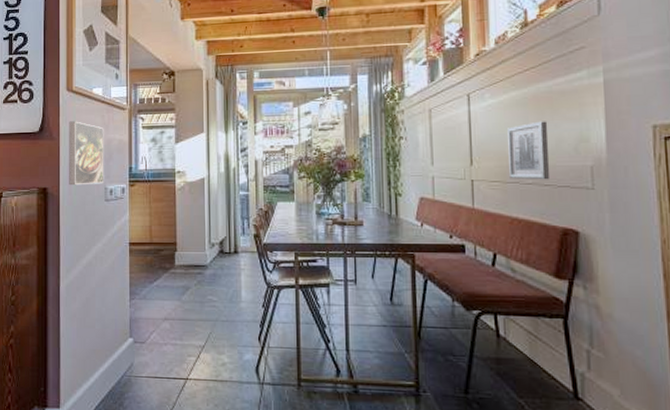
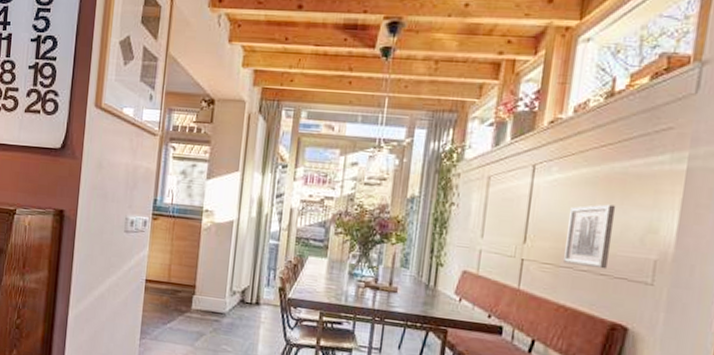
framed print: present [69,121,104,186] -> none [88,141,131,214]

